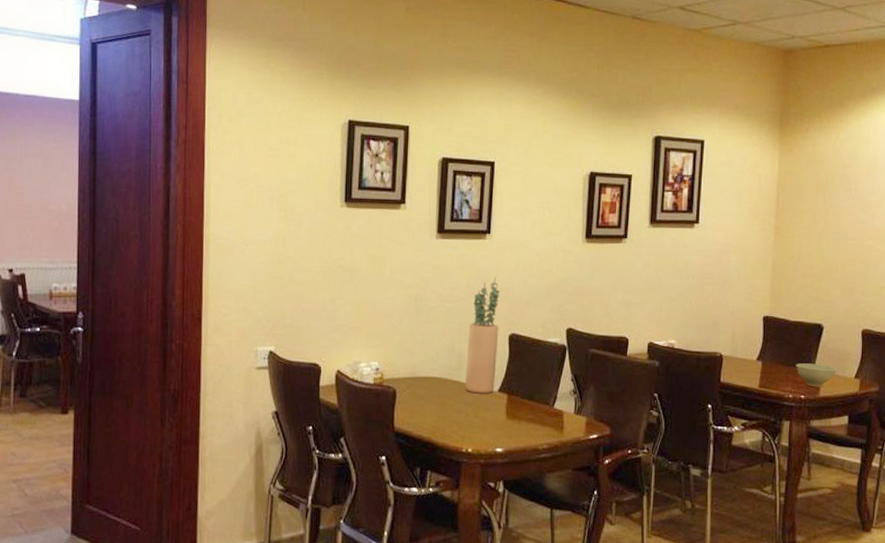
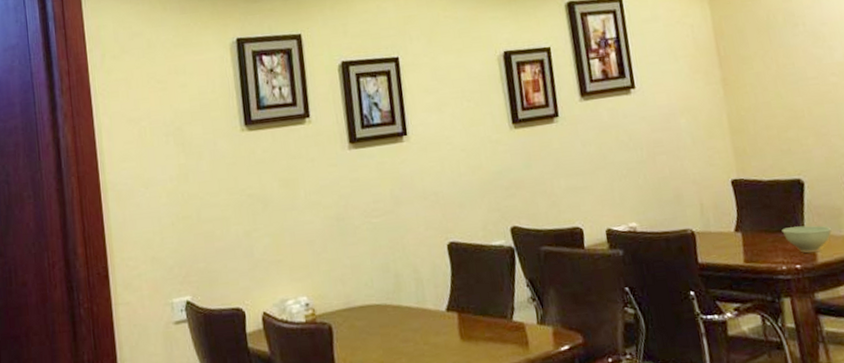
vase: present [465,276,500,394] -> none [400,181,442,317]

